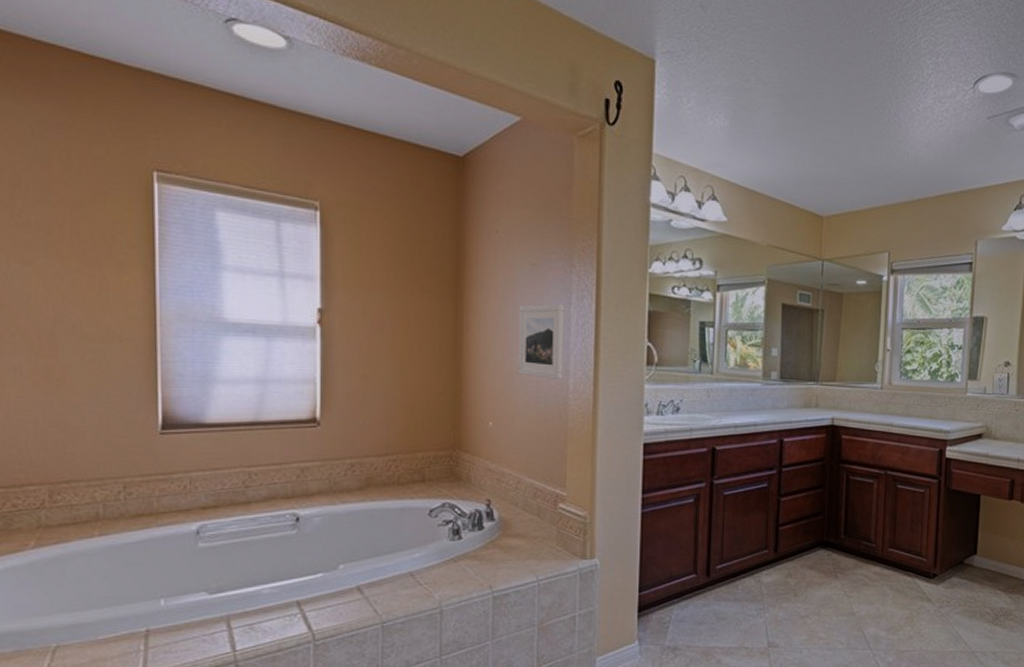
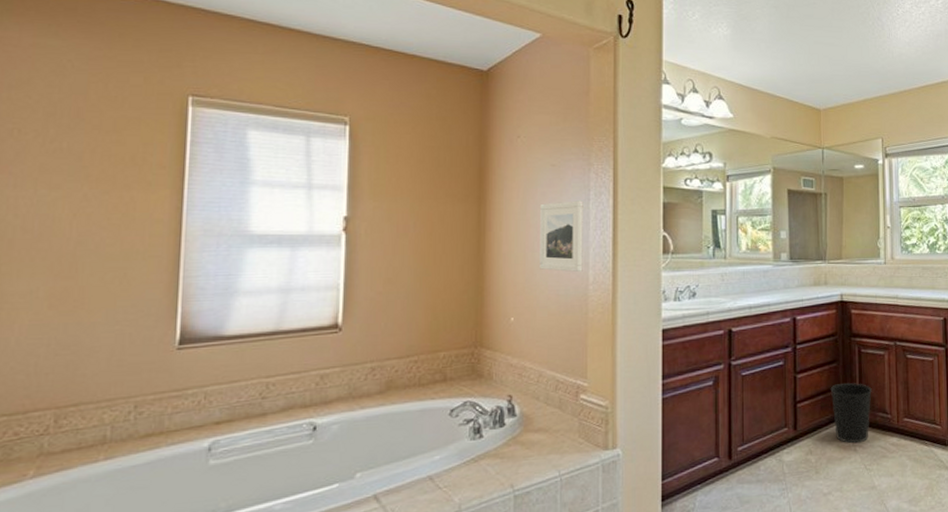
wastebasket: none [814,510,858,570] -> present [830,383,872,444]

